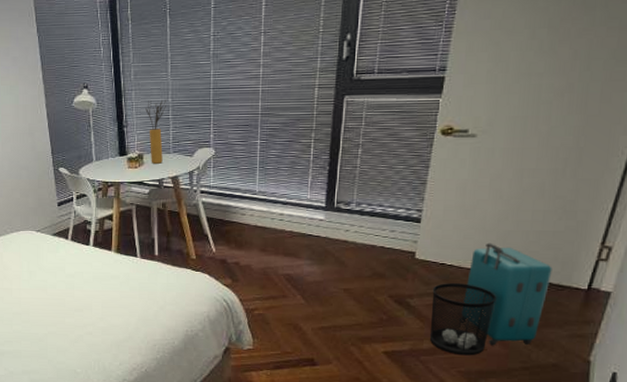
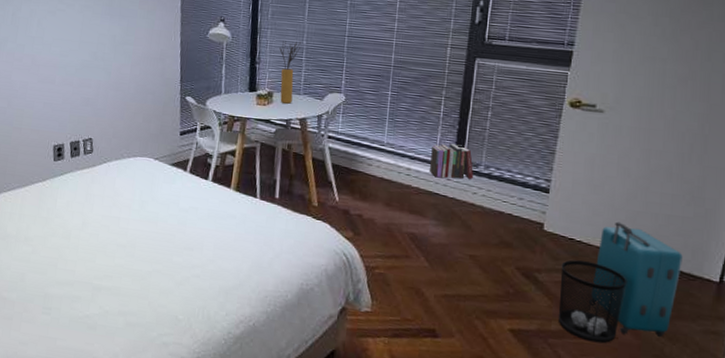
books: none [302,185,346,220] -> present [430,144,474,179]

